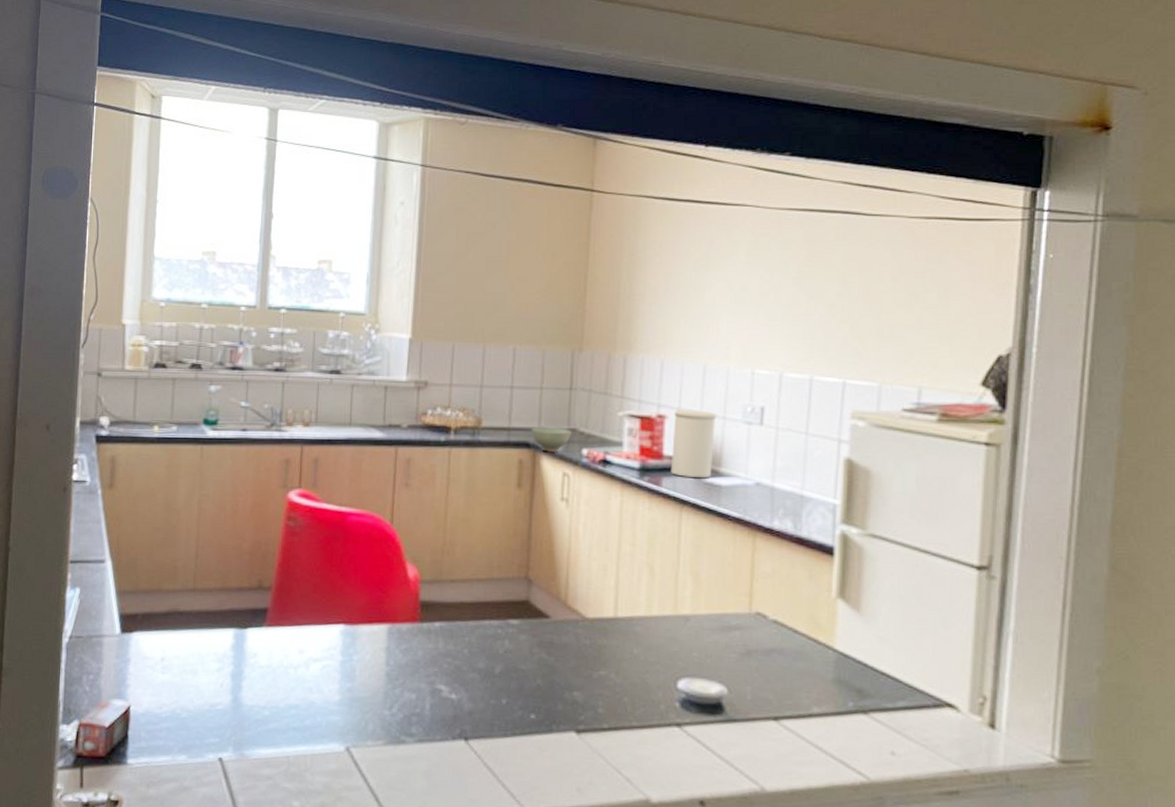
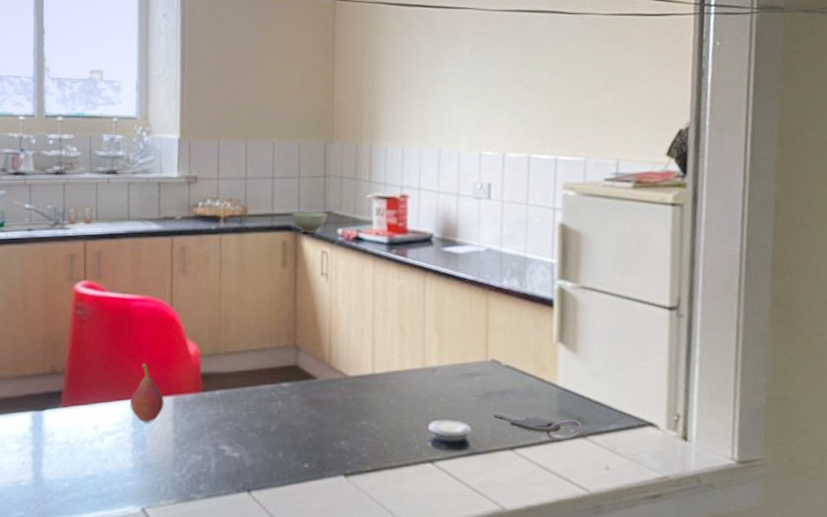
fruit: none [340,585,377,650] -> present [130,363,164,422]
canister: present [670,410,717,477] -> none [414,189,451,248]
key: none [755,673,864,714] -> present [493,411,583,440]

